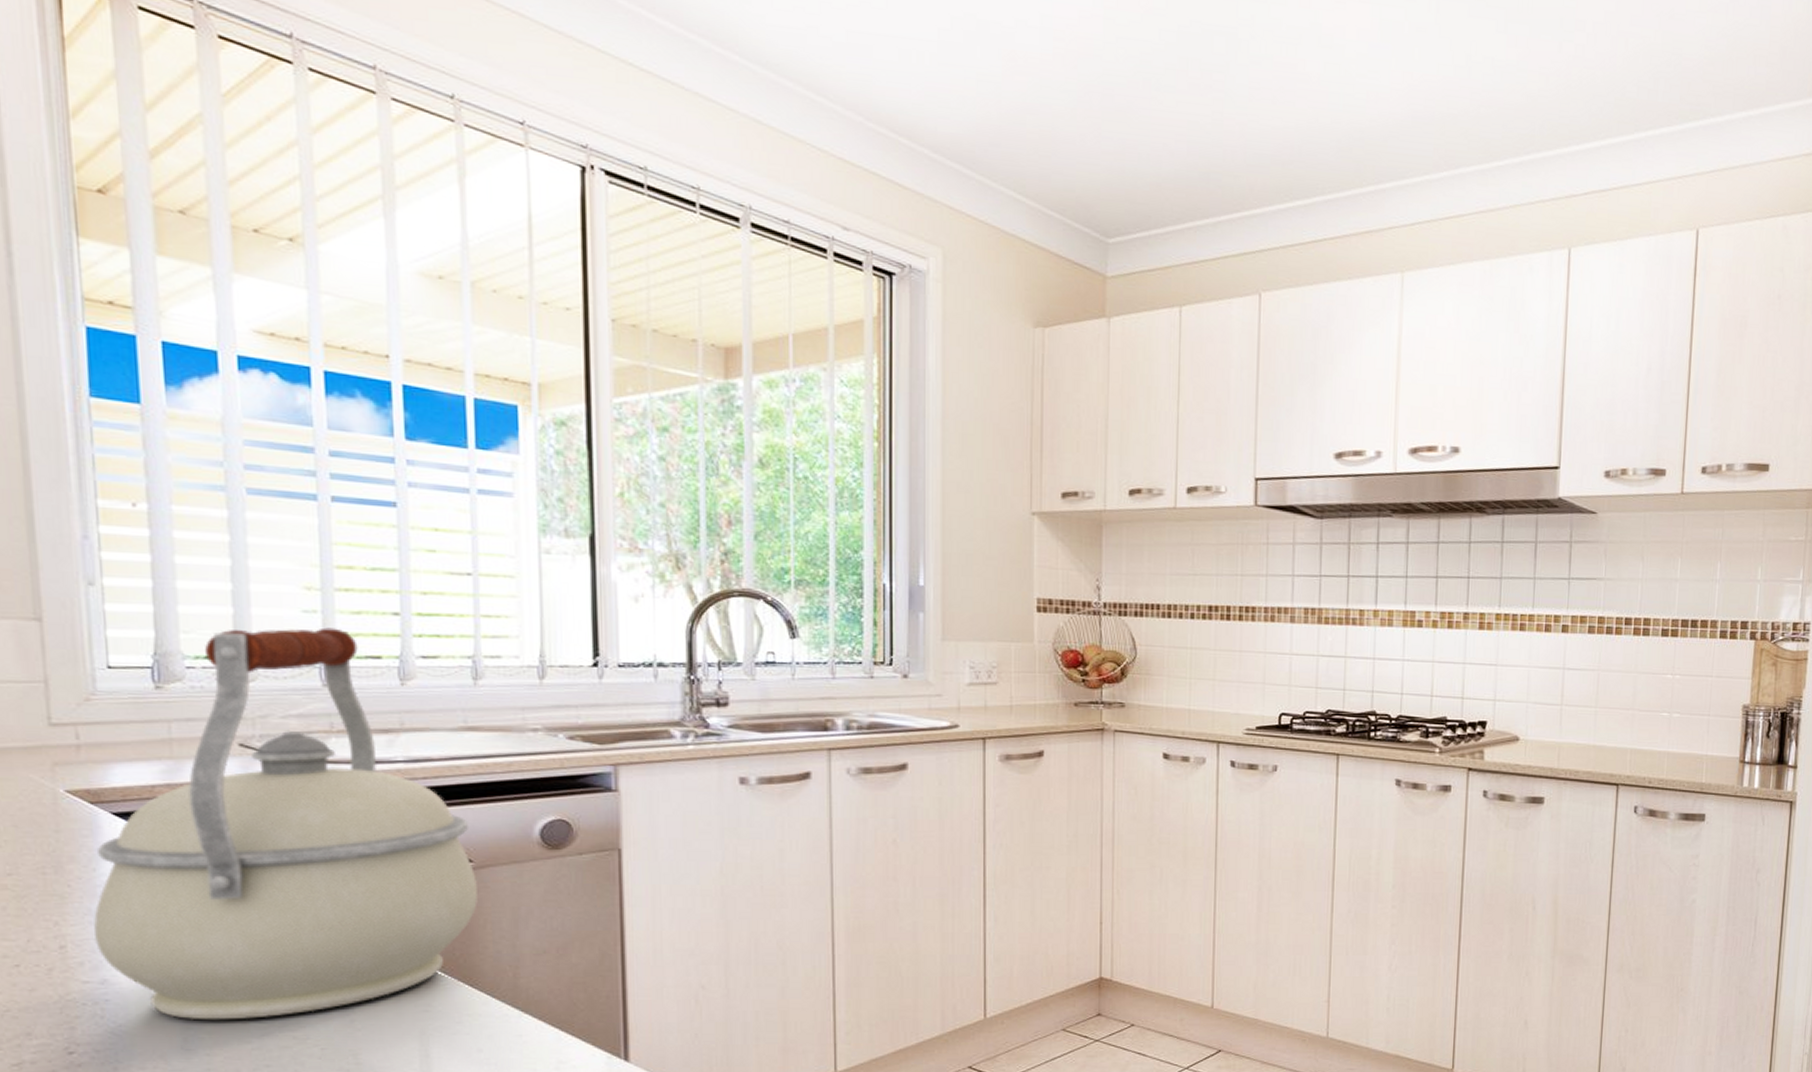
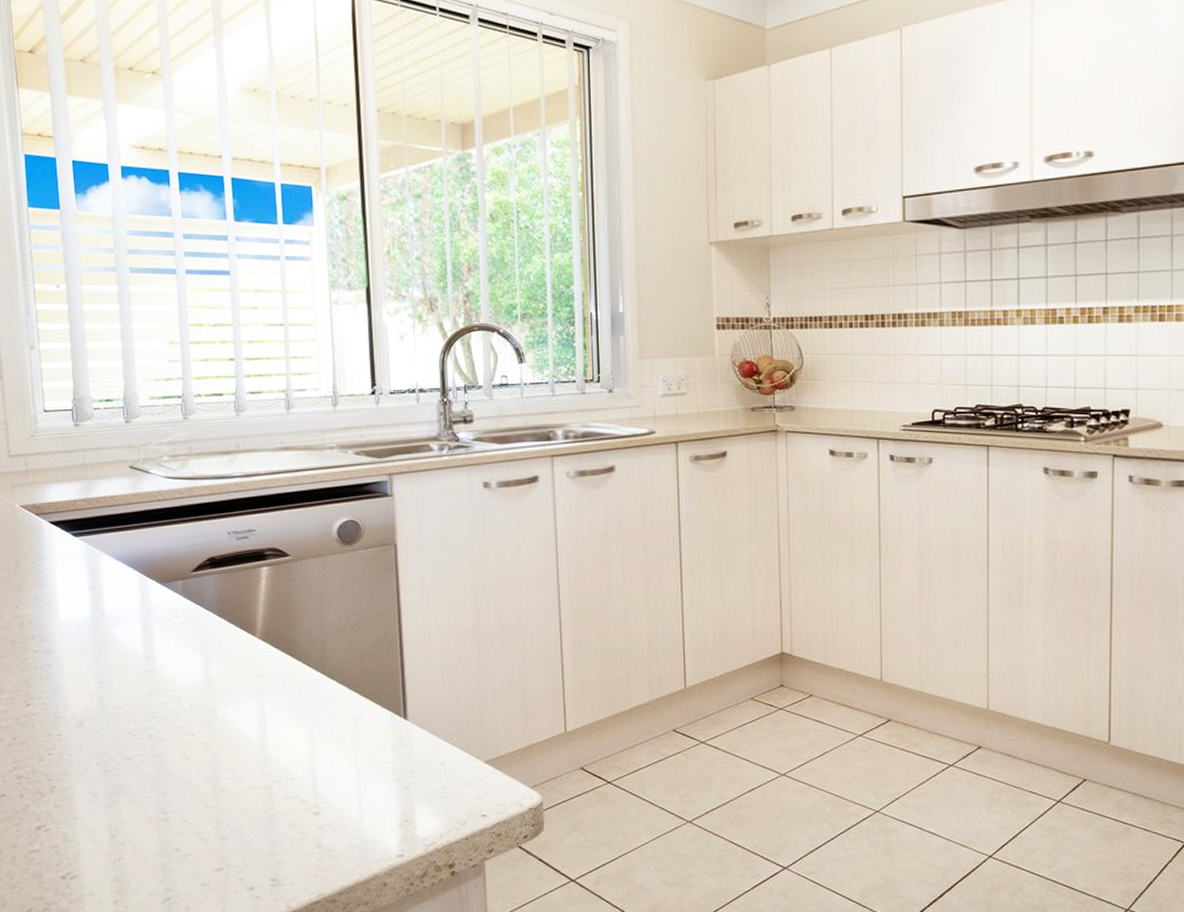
kettle: present [93,627,478,1021] -> none [40,373,295,682]

